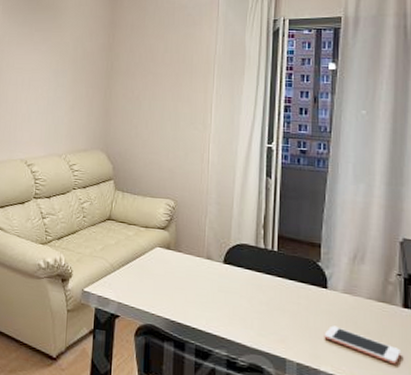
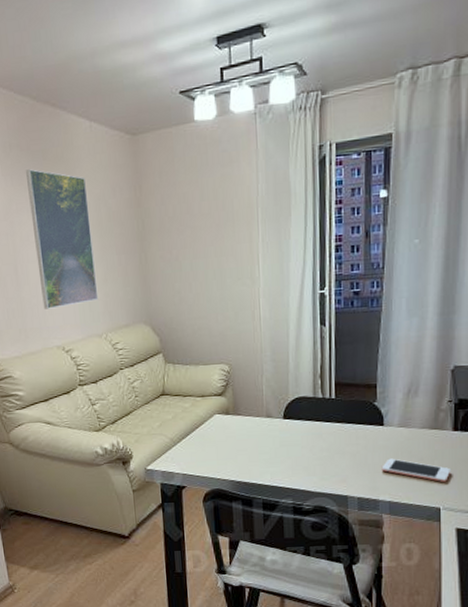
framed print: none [15,11,69,126] -> present [26,169,99,309]

